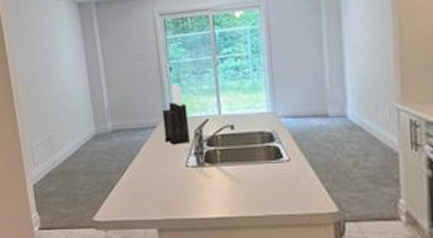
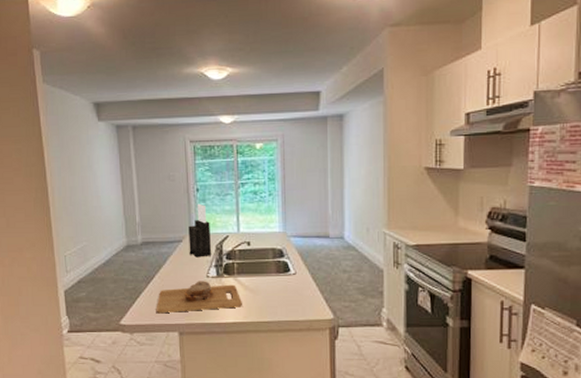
cutting board: none [131,171,228,209] -> present [156,281,242,314]

